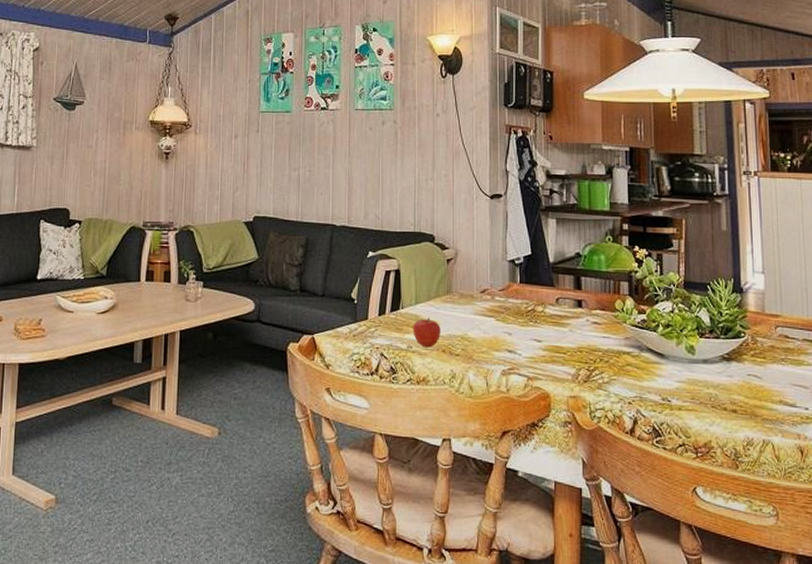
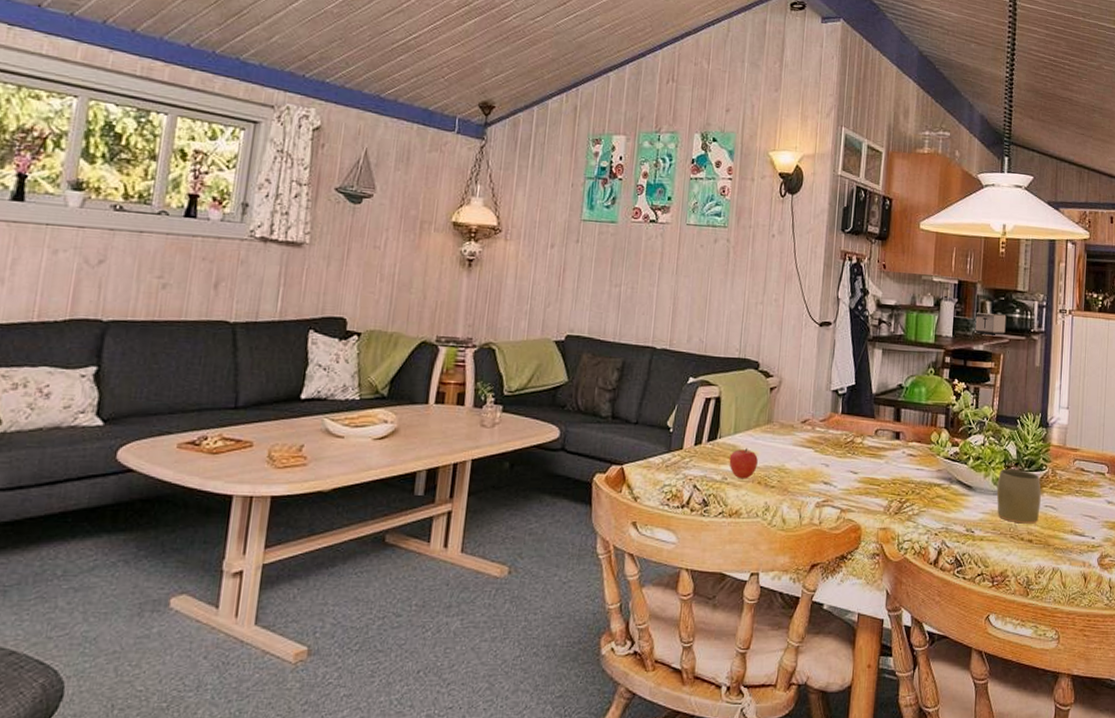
toaster: none [651,178,686,201] -> present [975,313,1007,336]
mug: none [691,336,742,393] -> present [996,468,1041,524]

